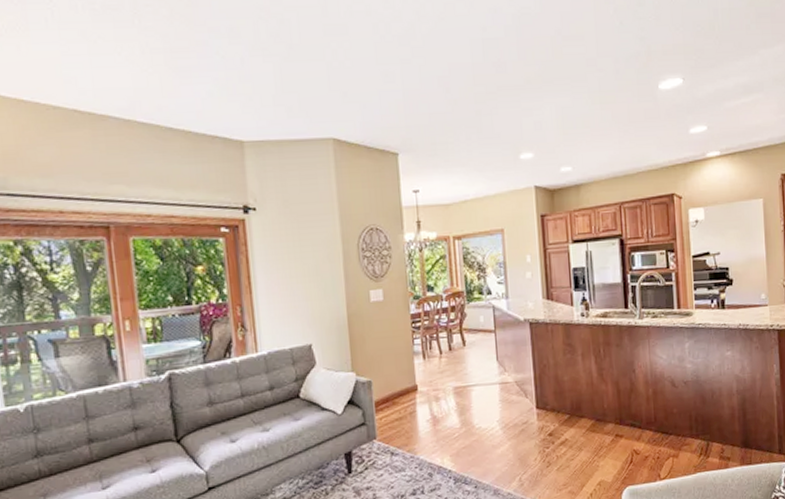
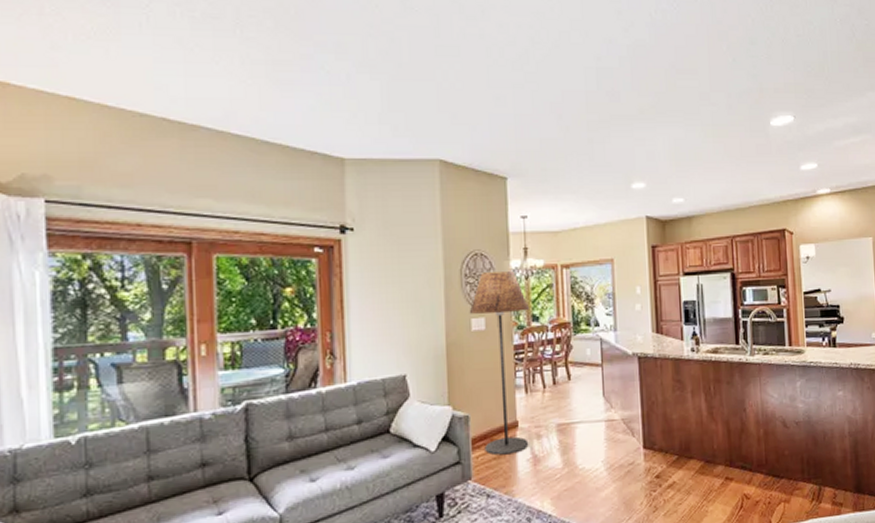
floor lamp: none [367,244,428,417] -> present [469,271,529,456]

